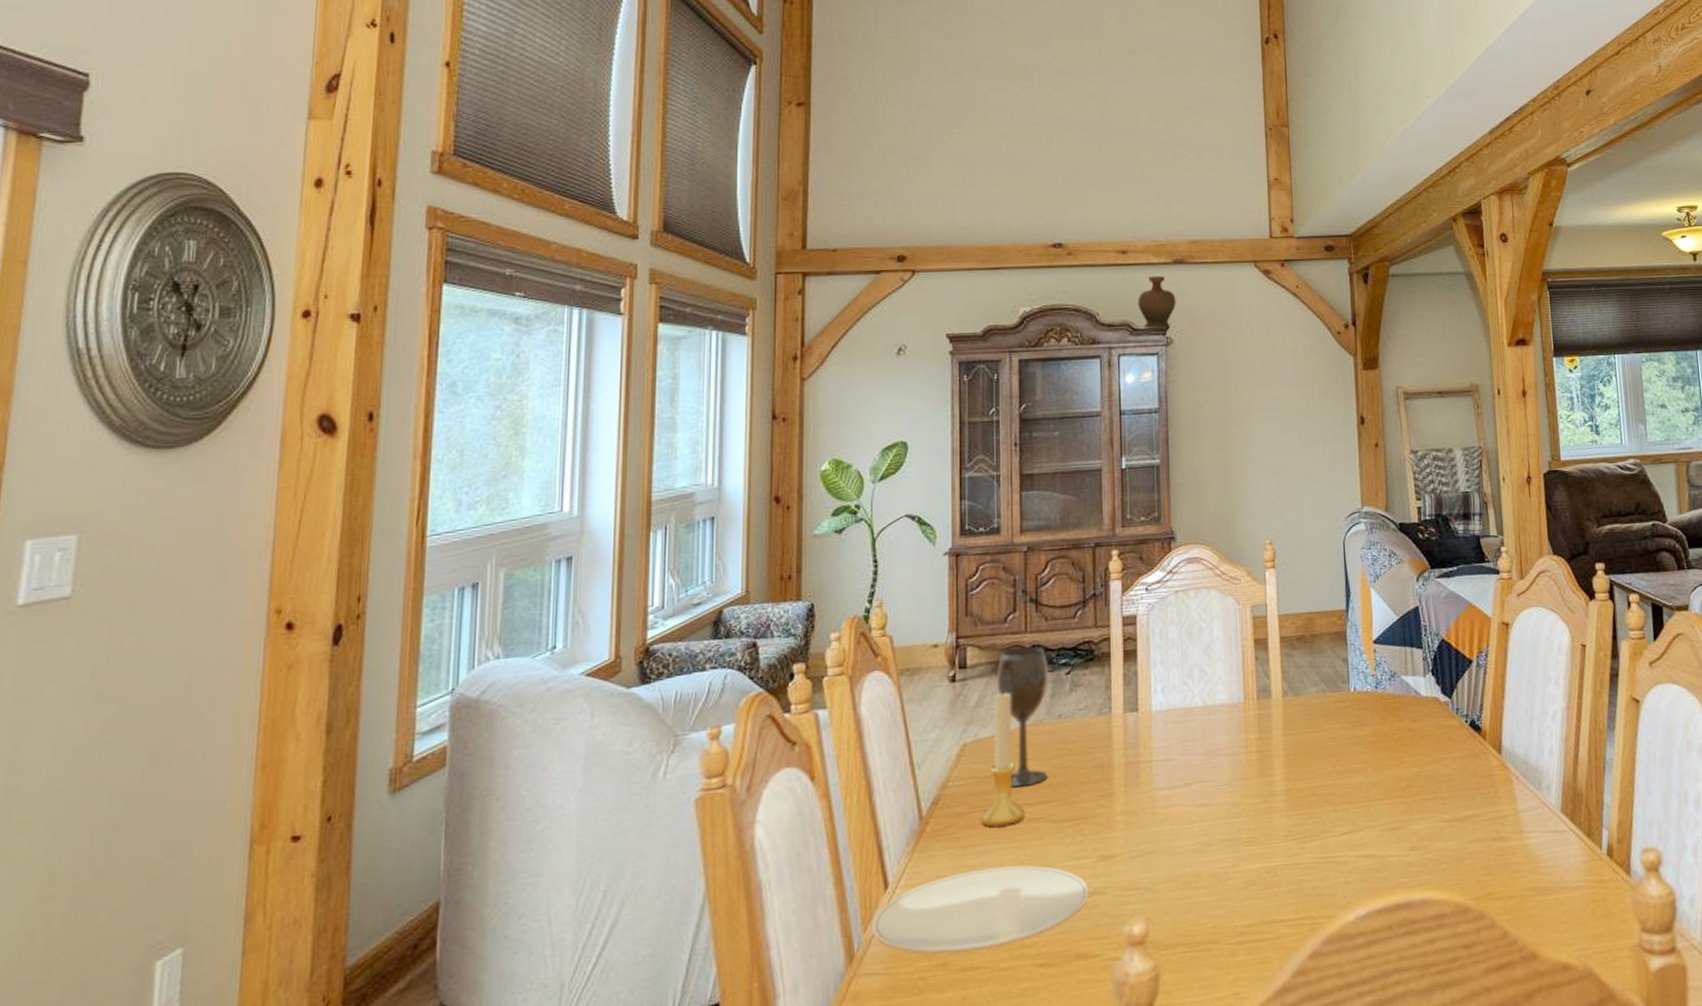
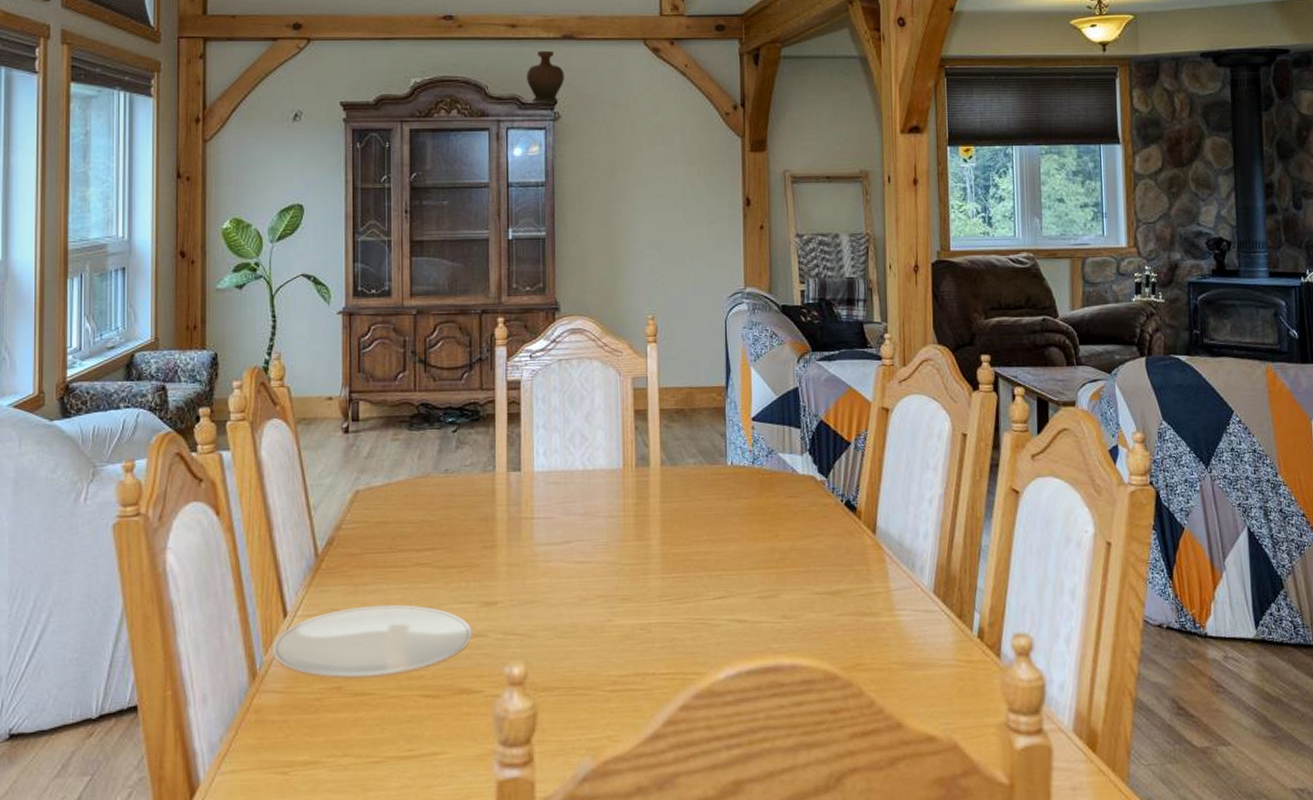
candle holder: present [980,690,1025,827] -> none [371,443,413,569]
wine glass: present [996,646,1049,788] -> none [386,404,436,534]

